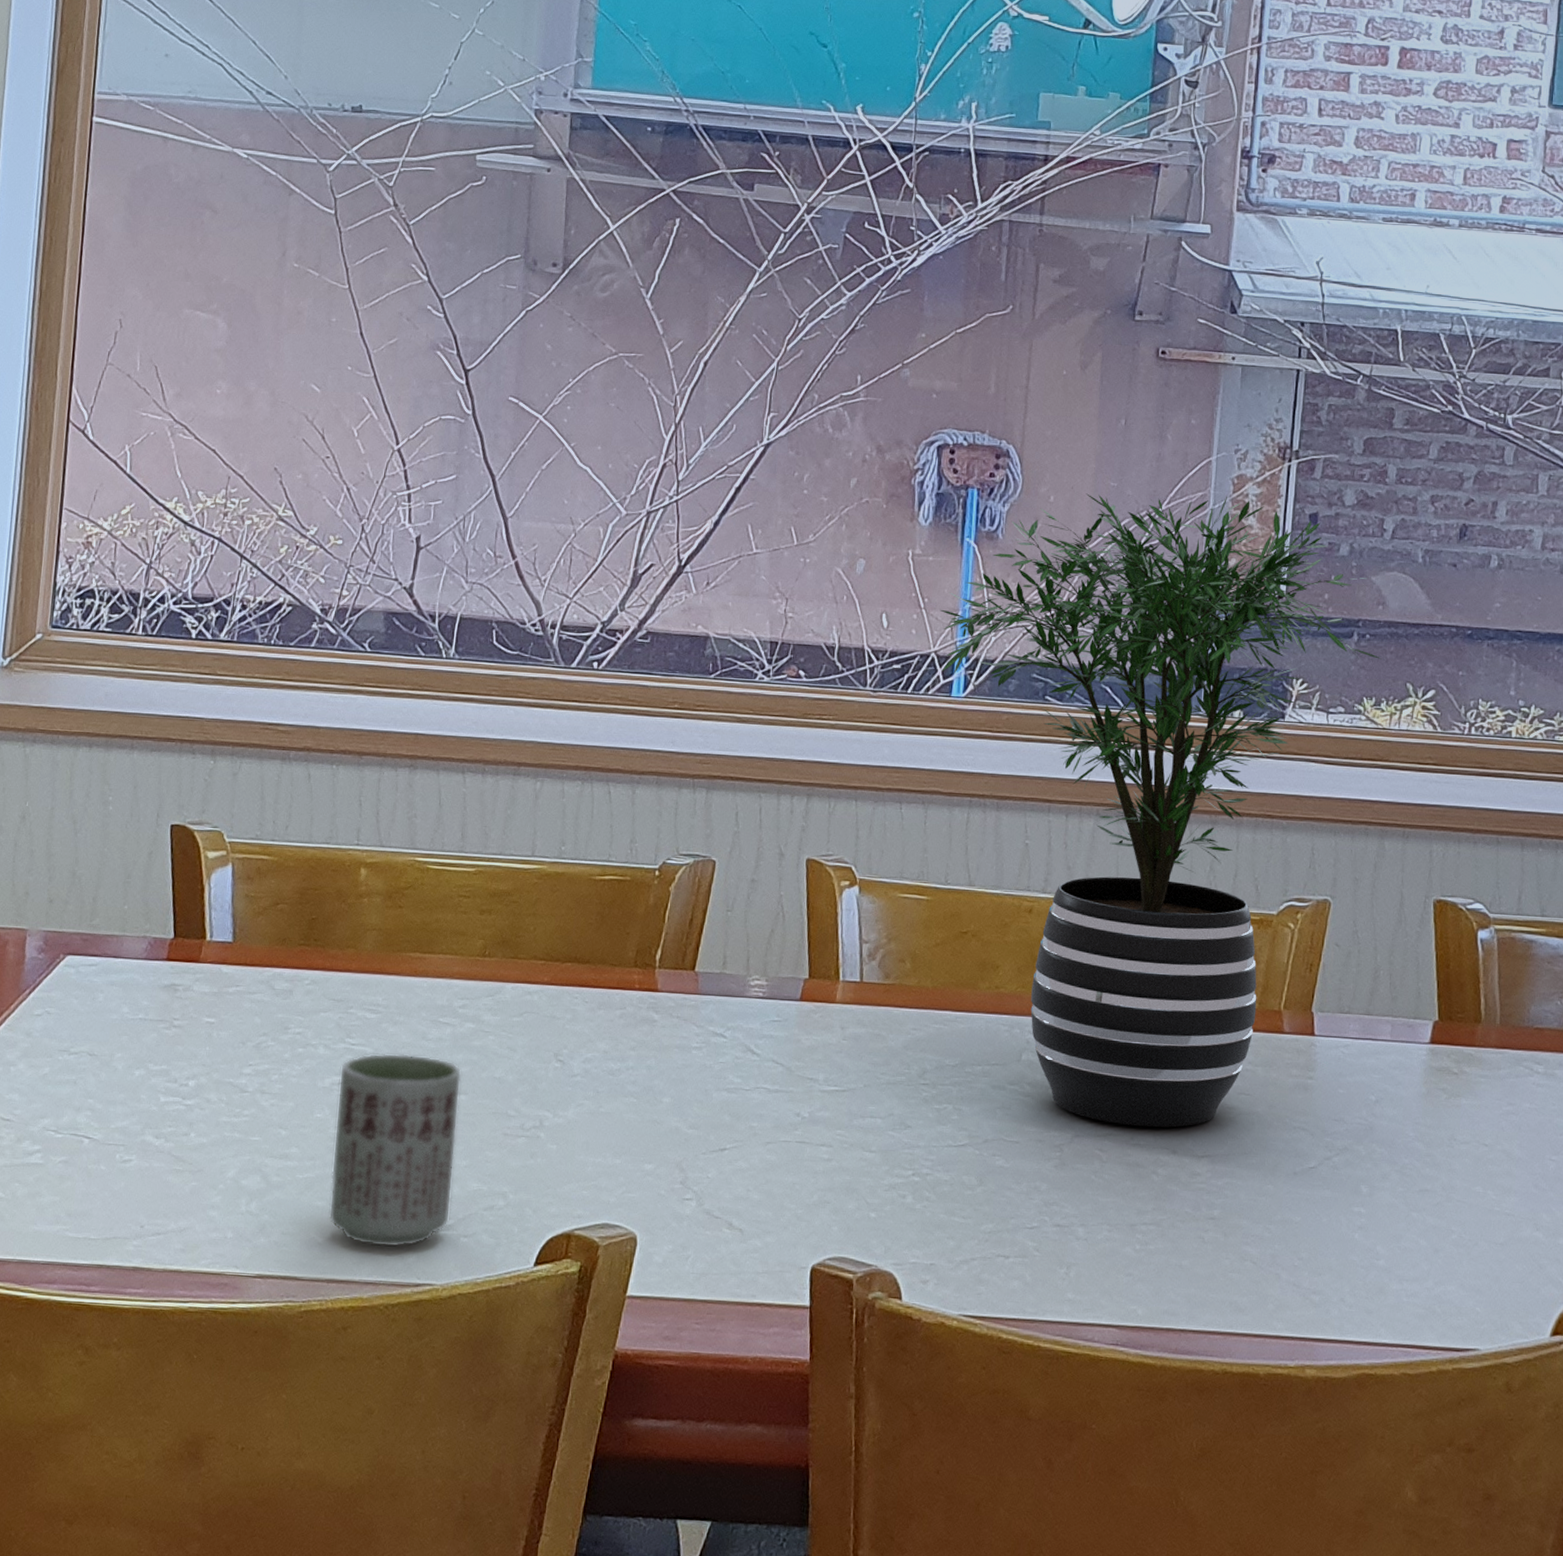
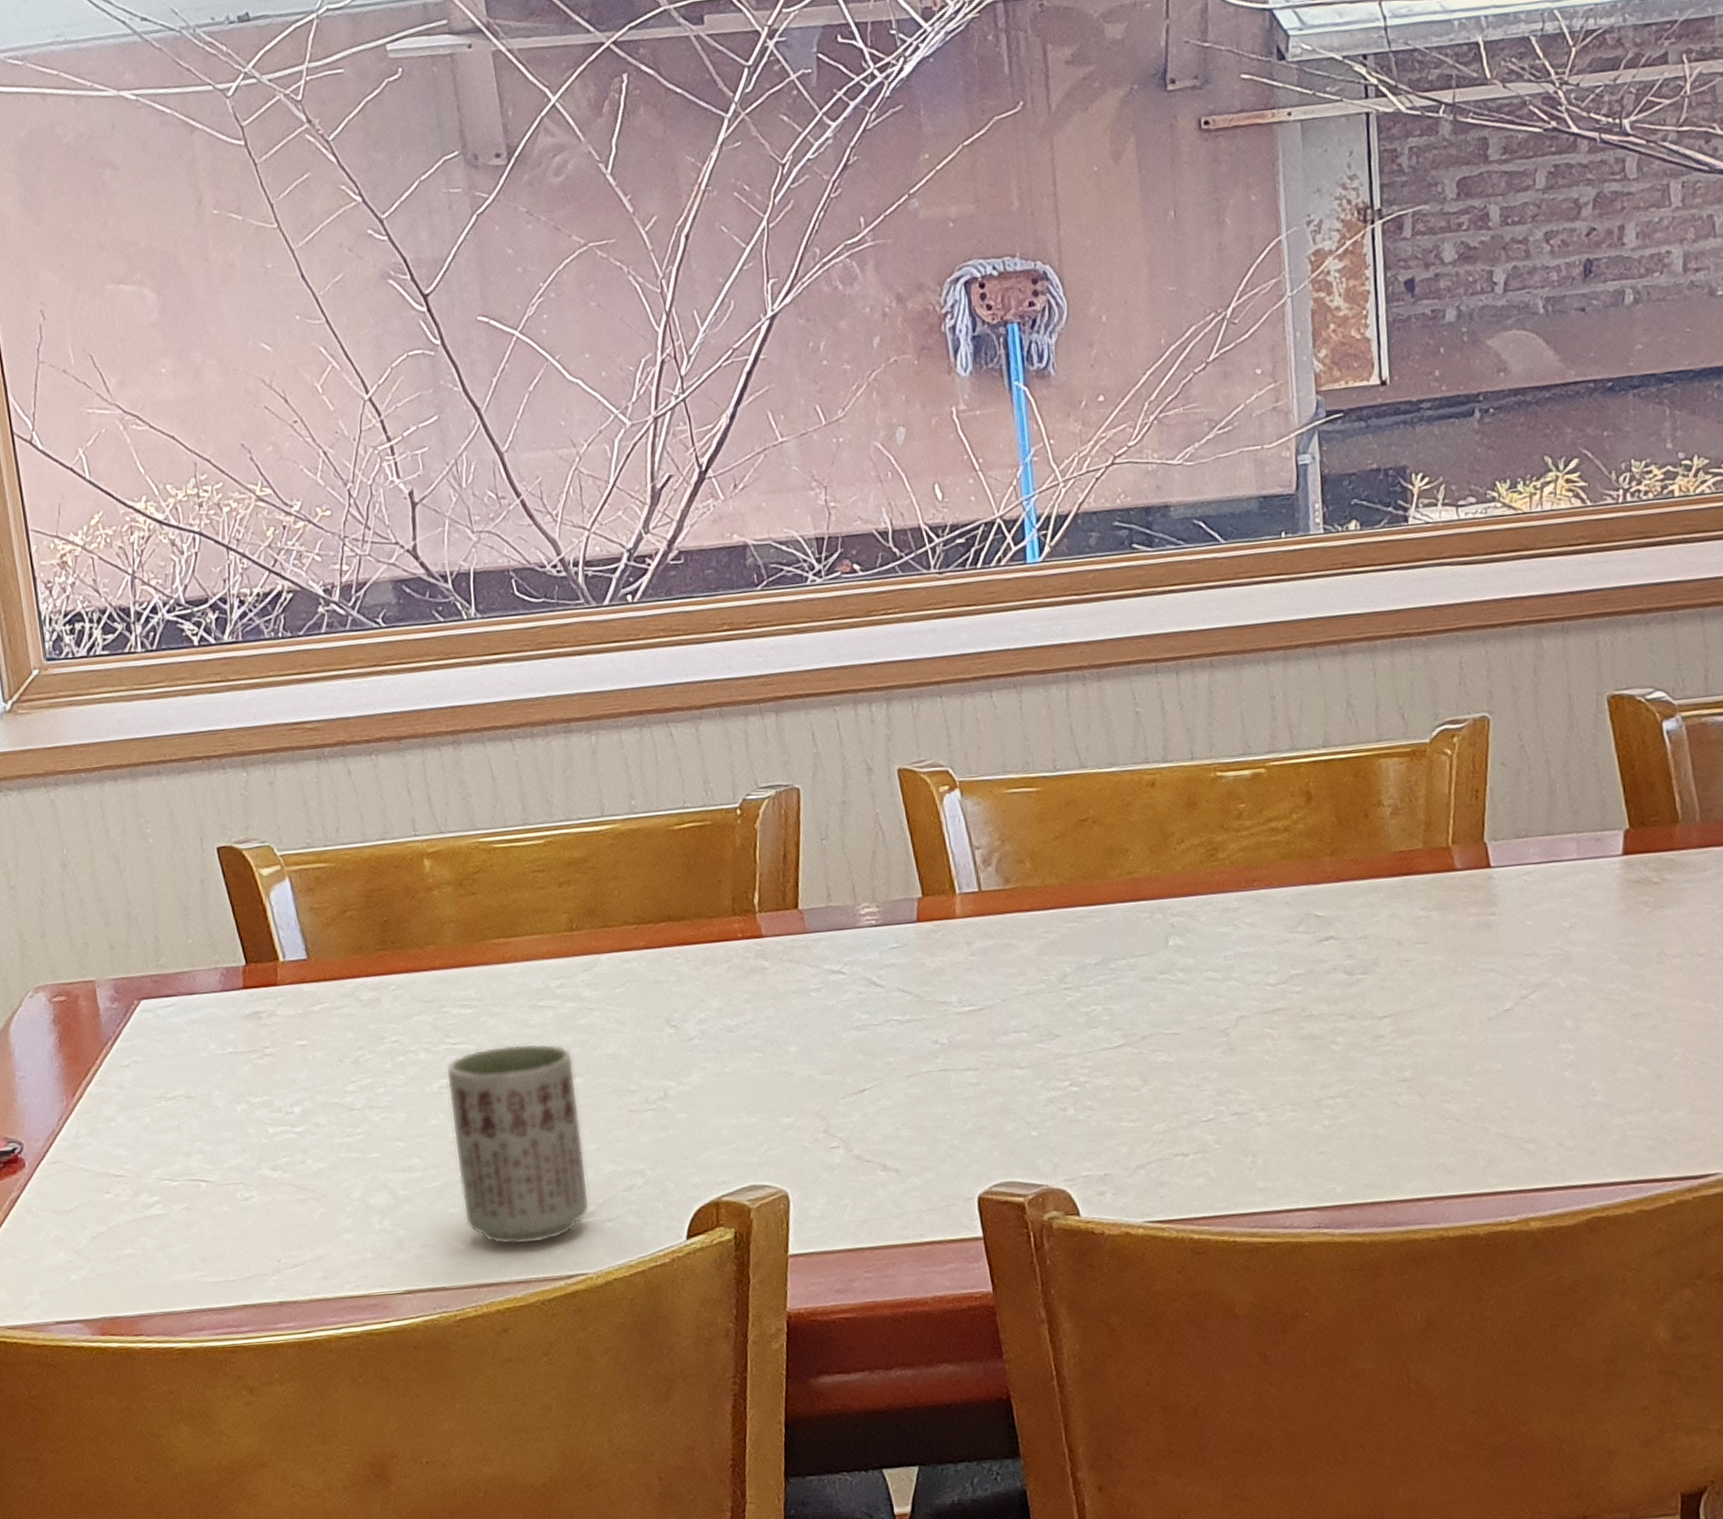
potted plant: present [939,493,1382,1128] -> none [997,277,1511,998]

